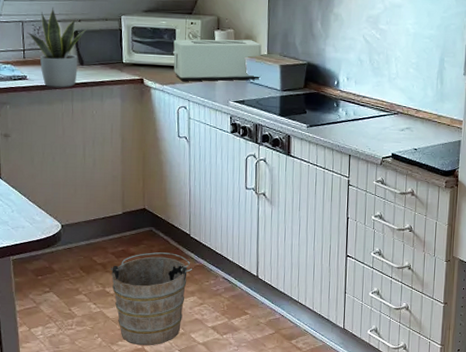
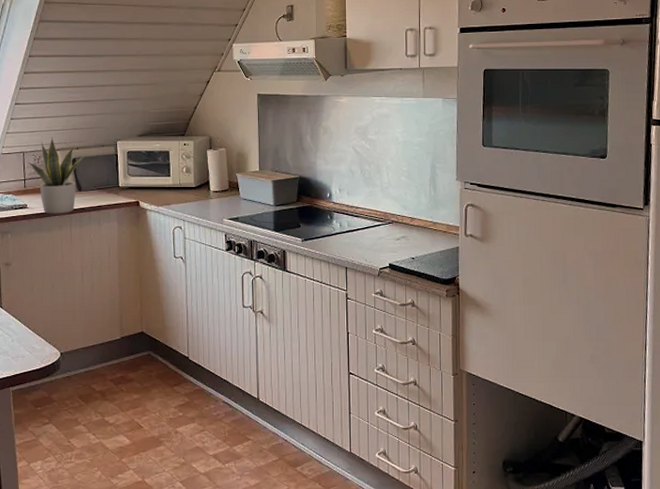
bucket: present [111,252,193,346] -> none [110,377,192,478]
toaster: present [172,39,262,81] -> none [166,157,254,201]

